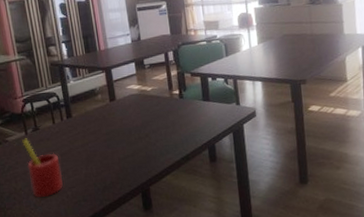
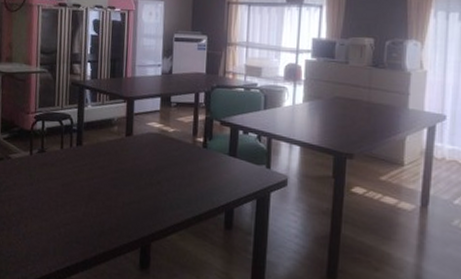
straw: present [22,138,63,197] -> none [24,158,60,229]

